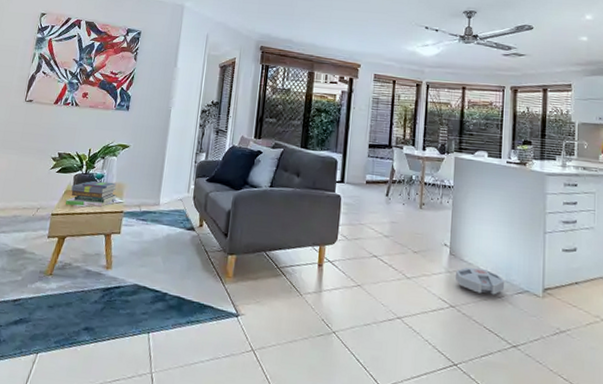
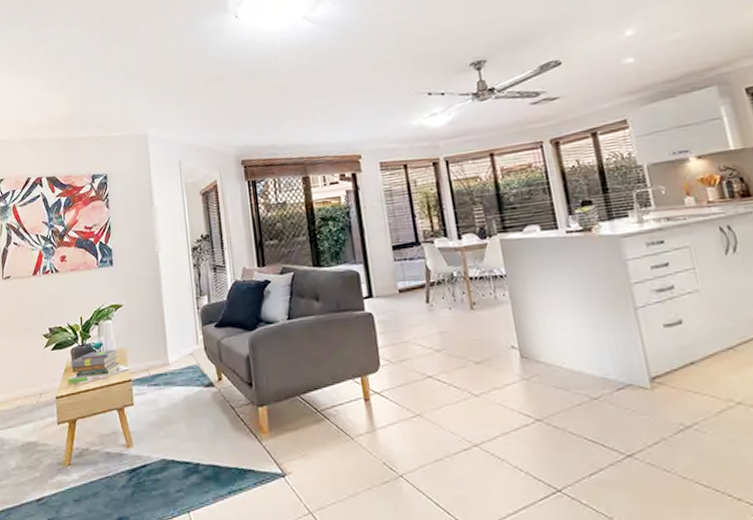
robot vacuum: present [456,267,505,295] -> none [533,367,601,399]

